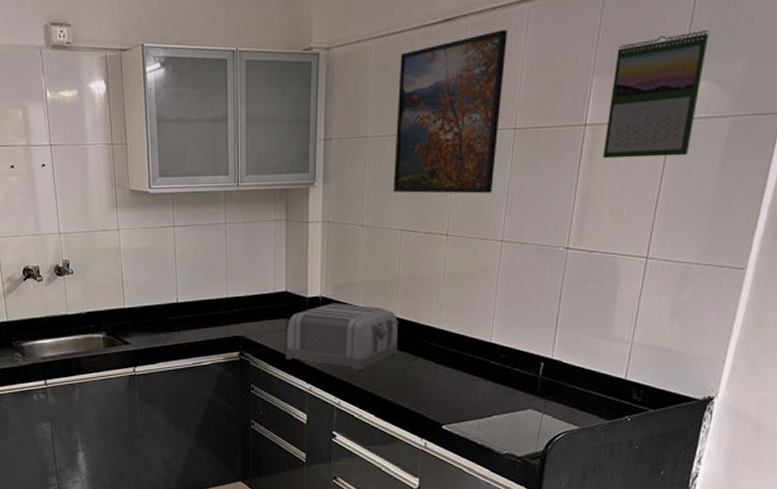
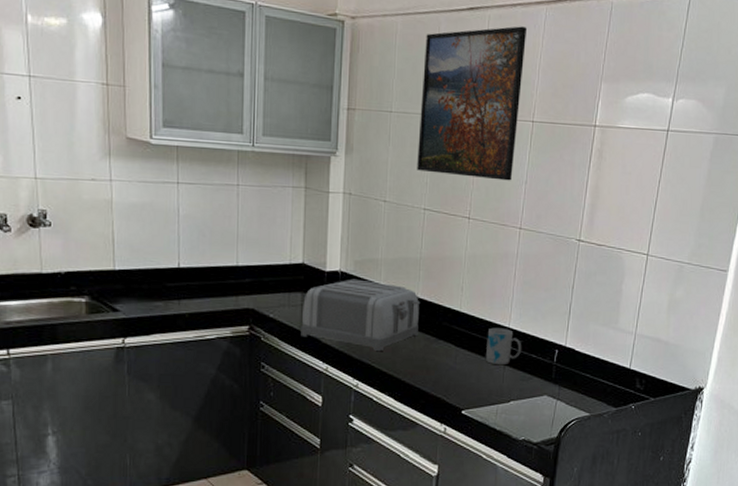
mug: none [465,343,505,380] -> present [485,327,522,366]
calendar: present [603,30,709,159] -> none [610,54,697,165]

